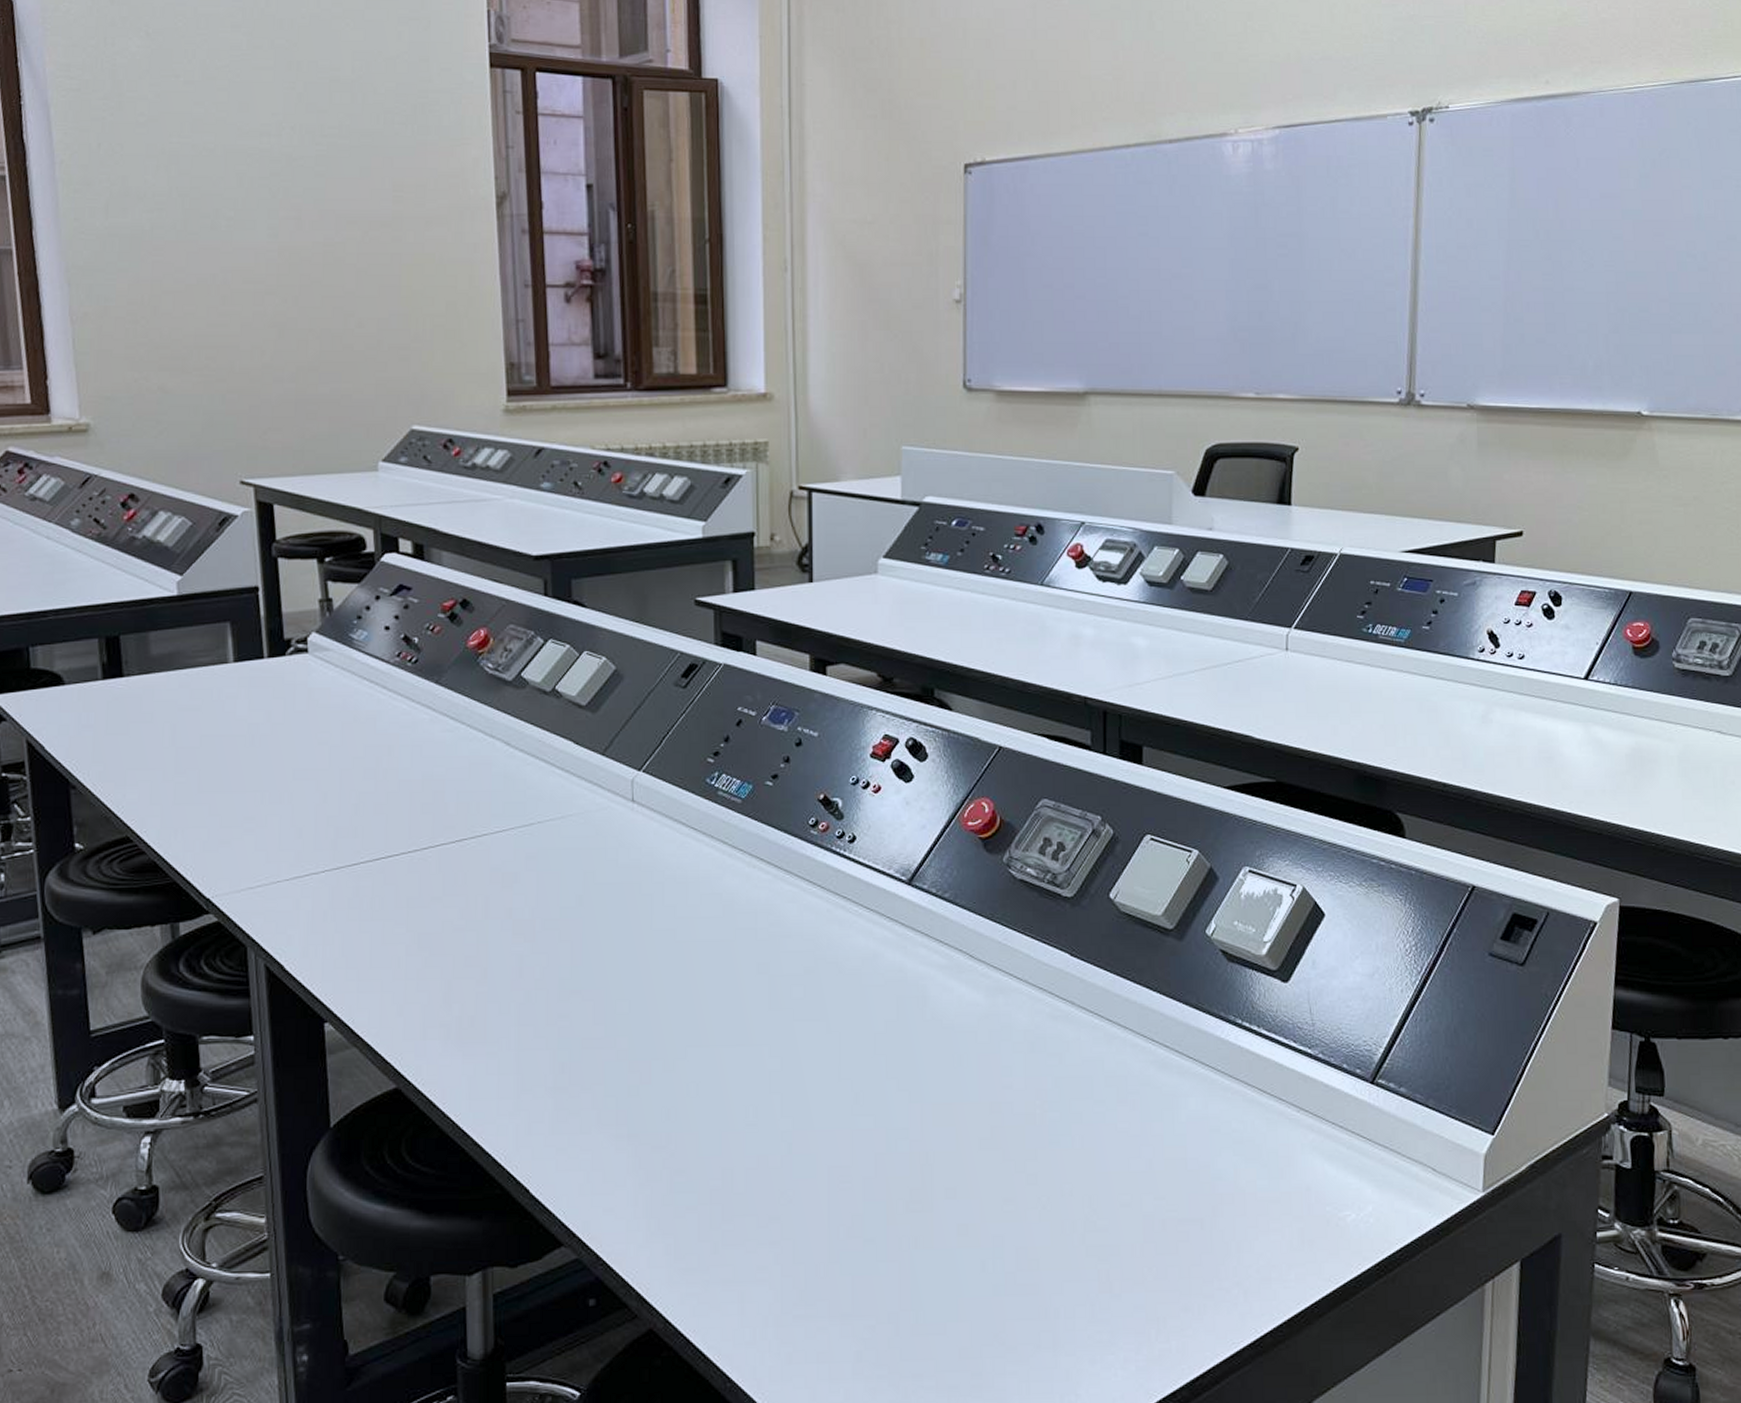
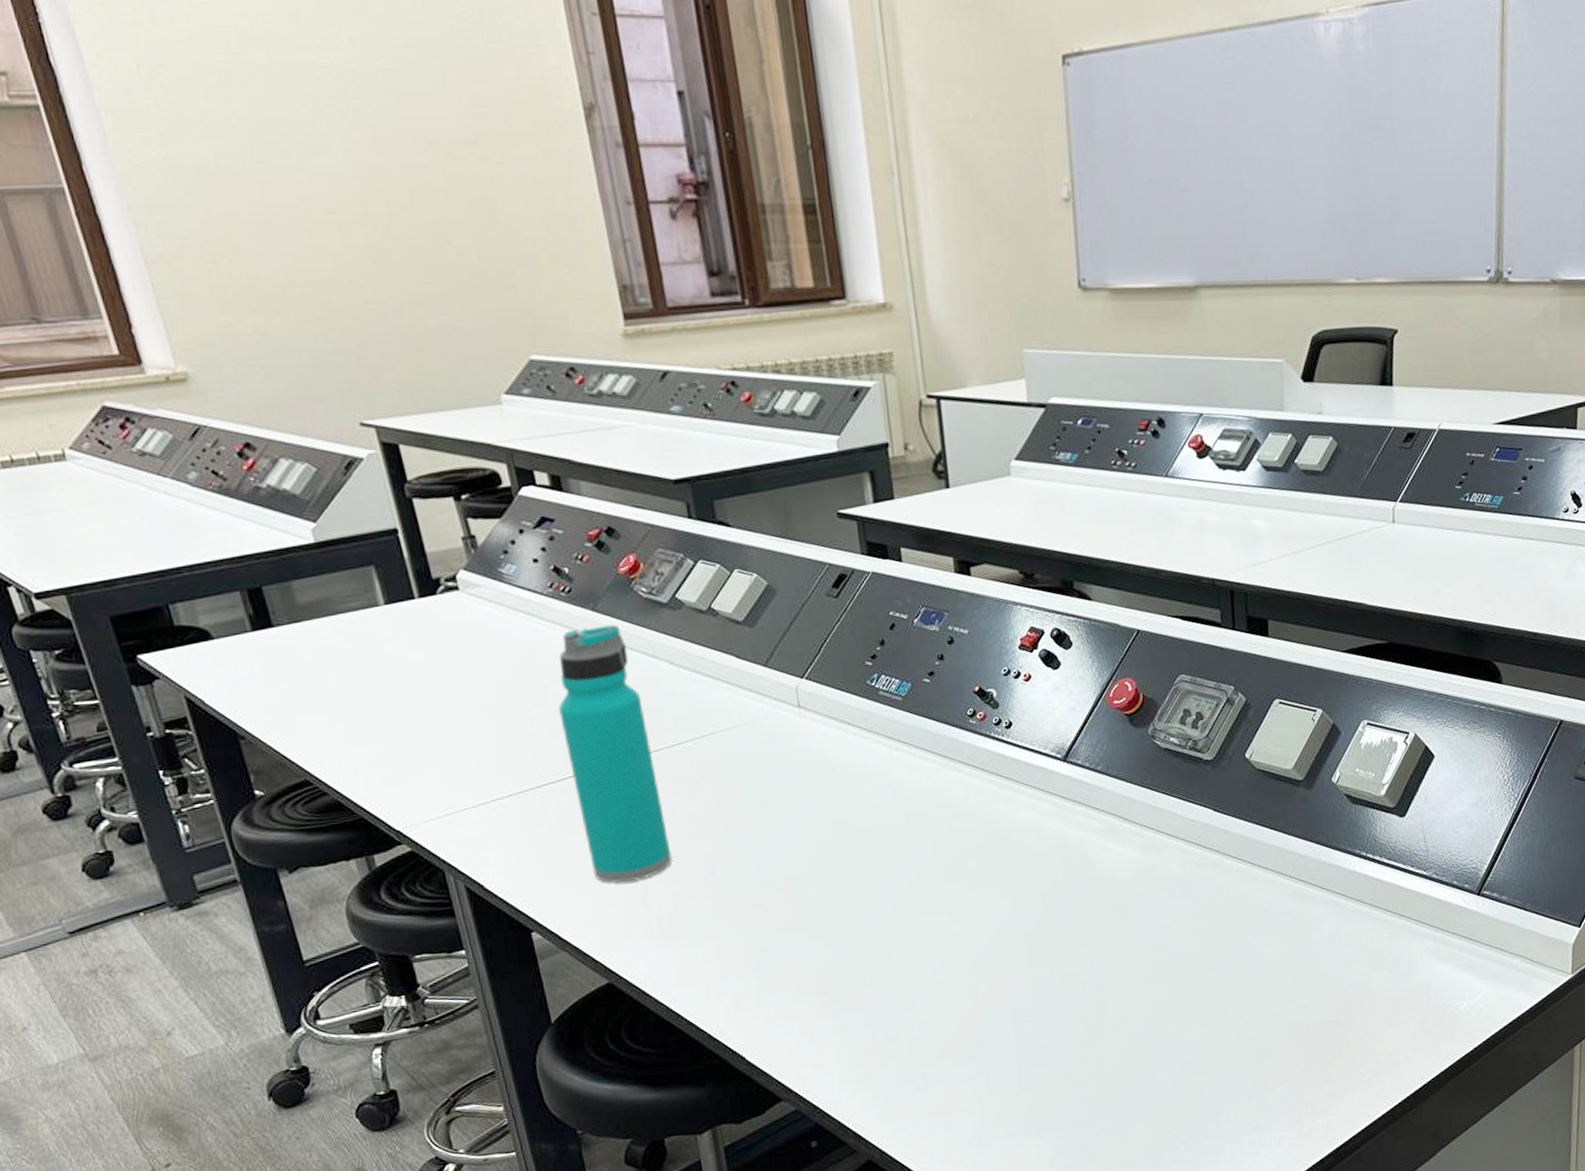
water bottle: none [388,699,481,976] -> present [559,624,672,883]

